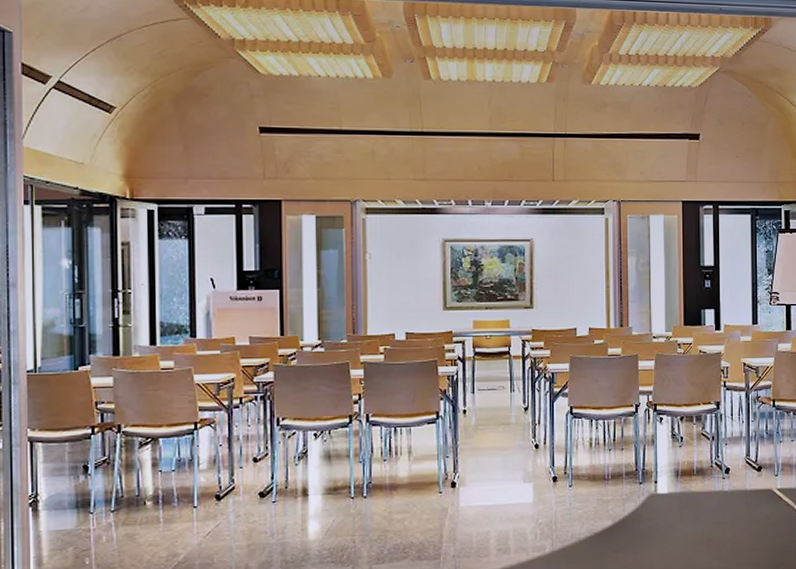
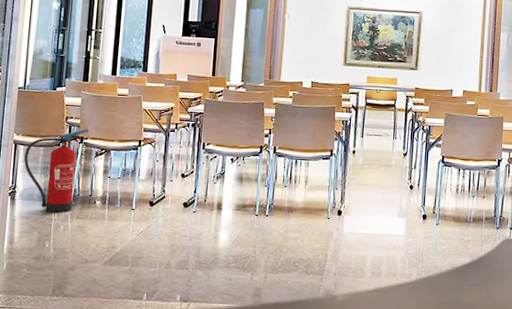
fire extinguisher: none [45,414,128,523] -> present [24,129,89,213]

